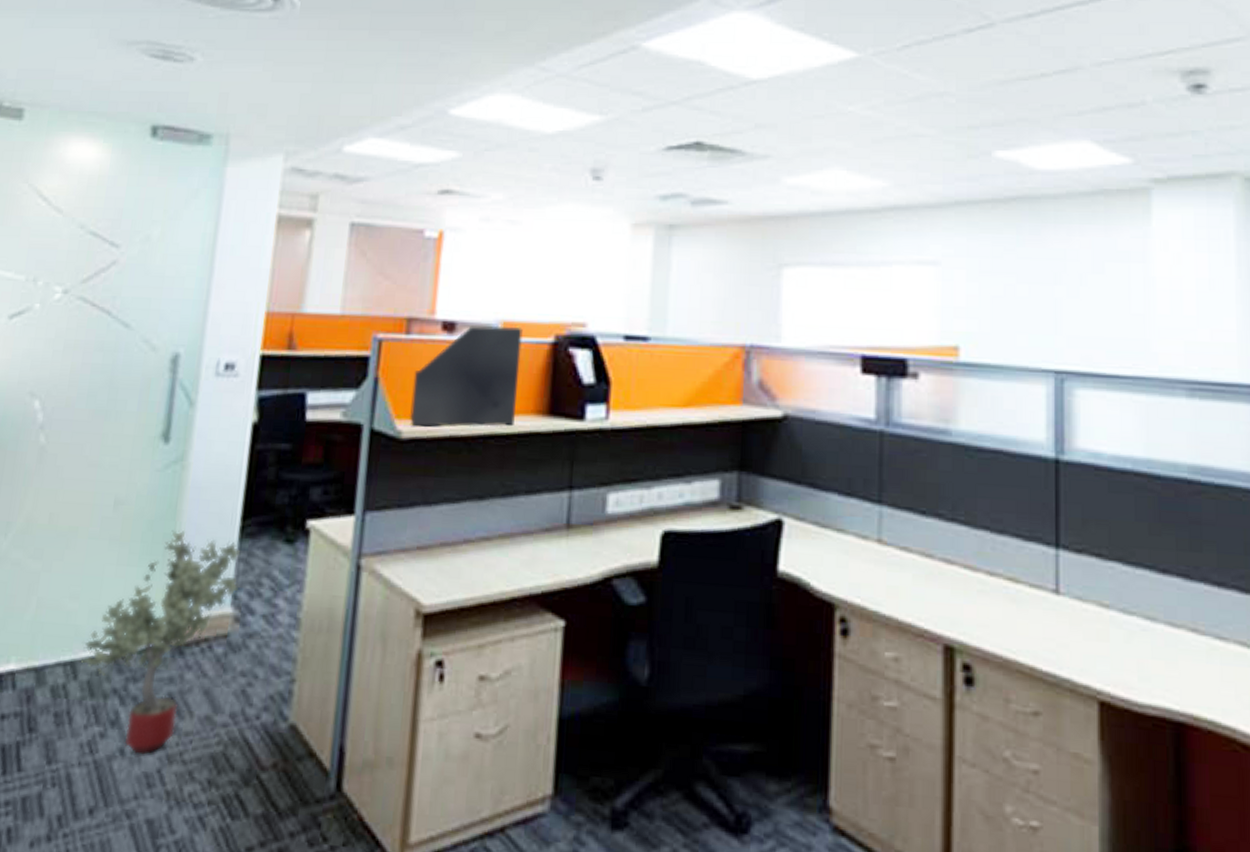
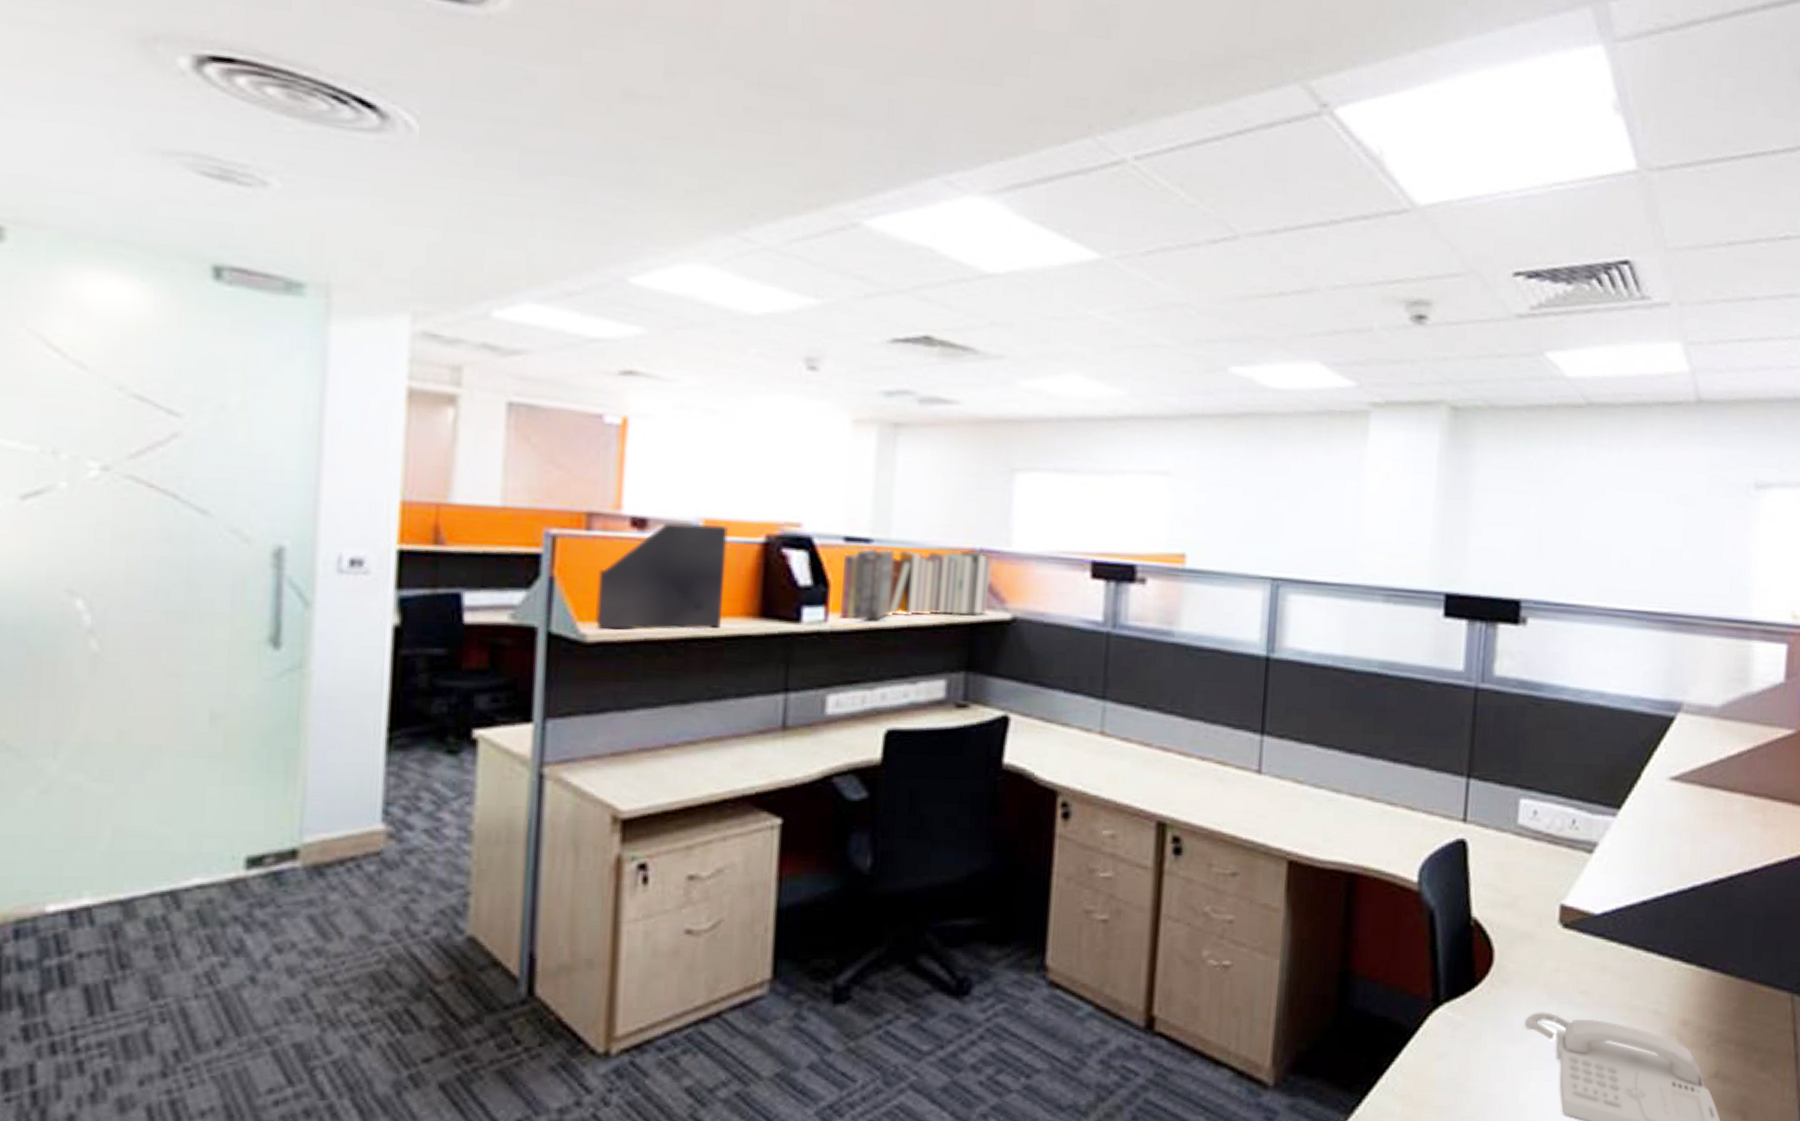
potted tree: present [81,530,241,755] -> none [184,745,390,981]
books: none [619,345,670,419] -> present [839,547,894,622]
books: none [665,347,761,413] -> present [889,550,991,616]

